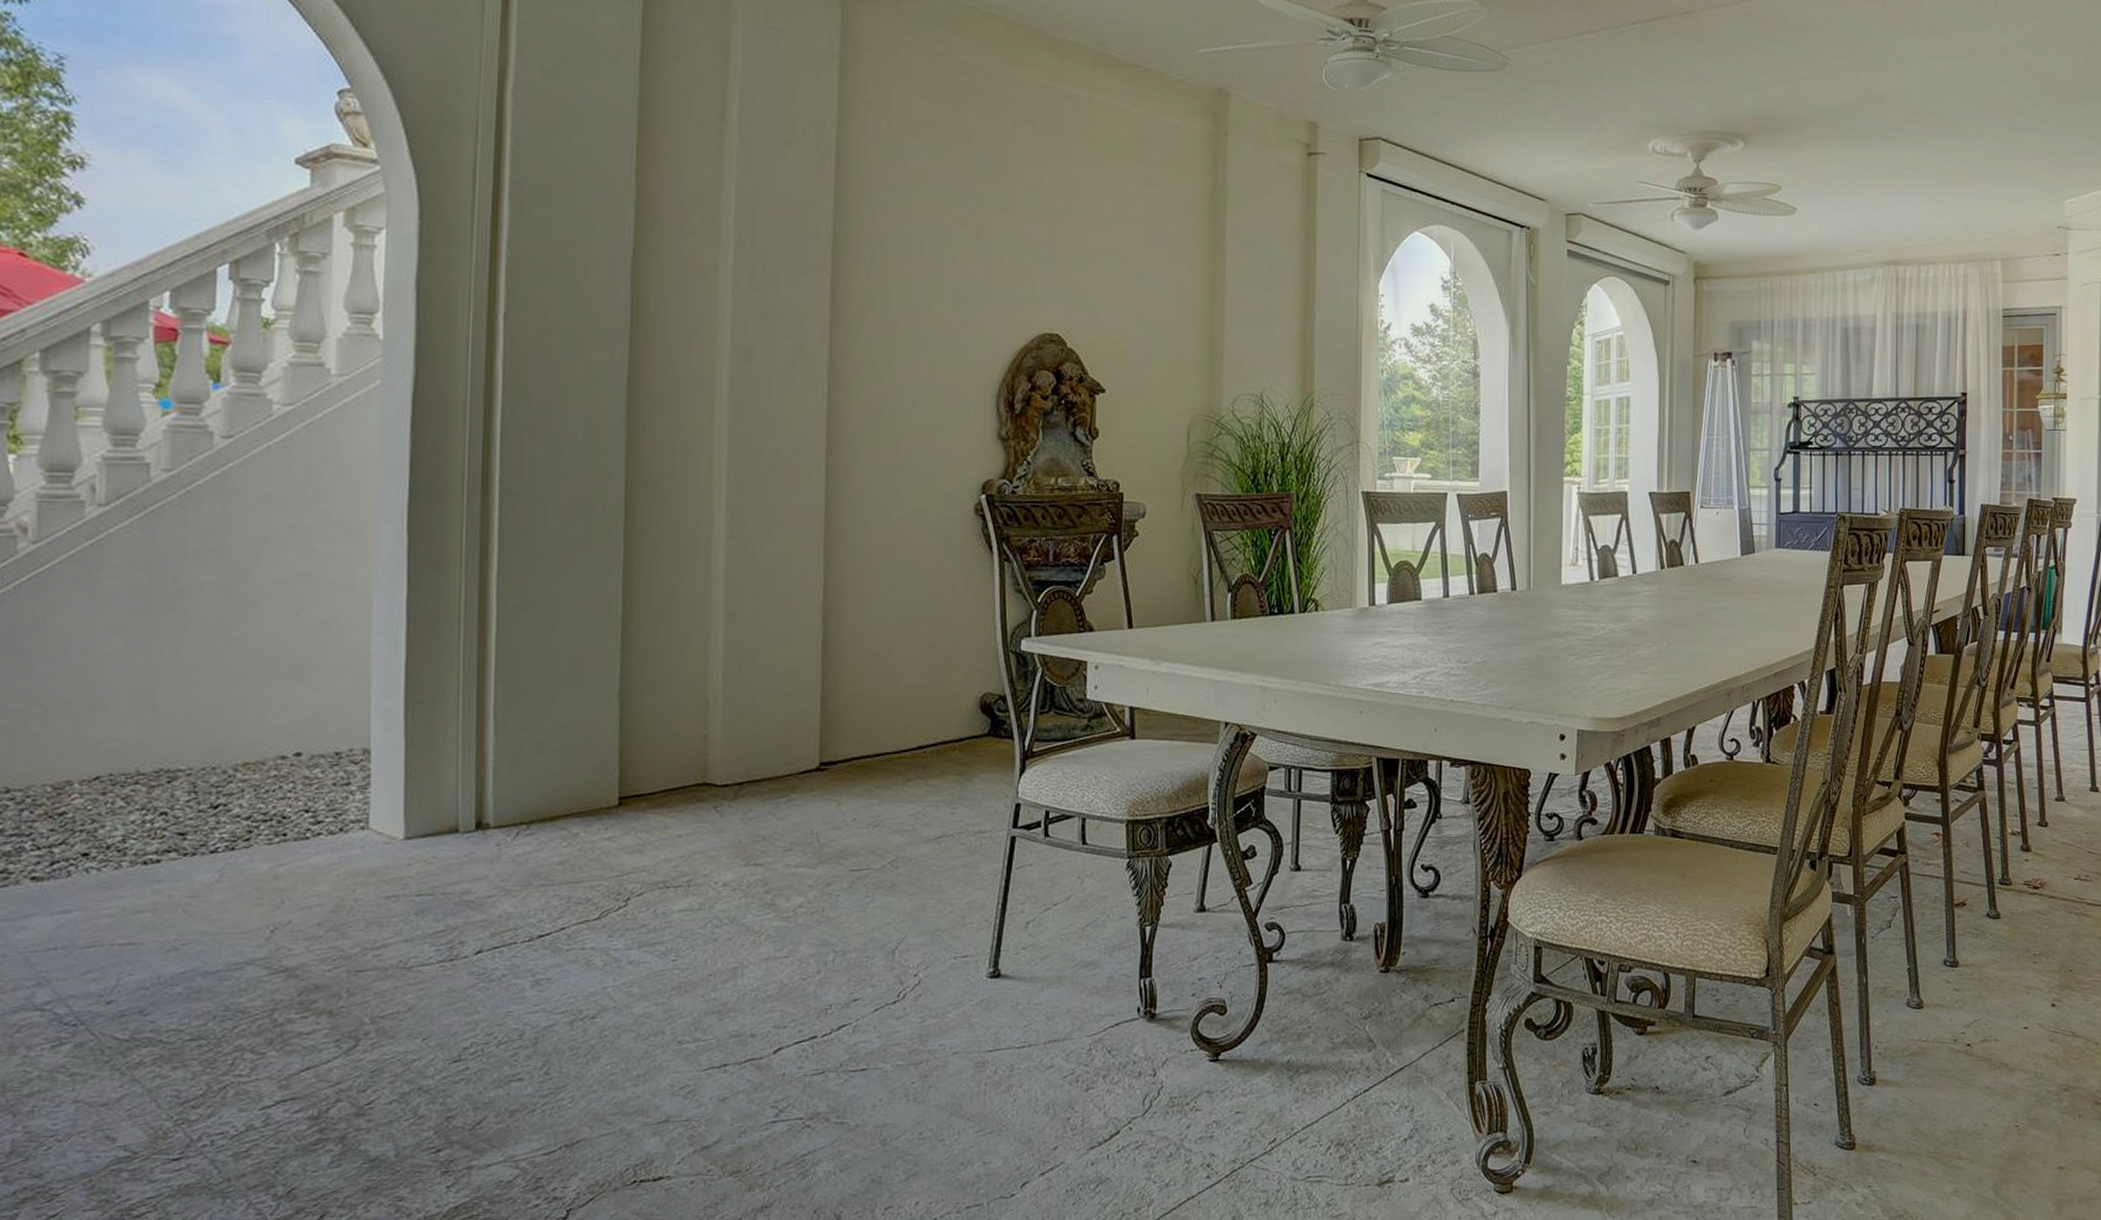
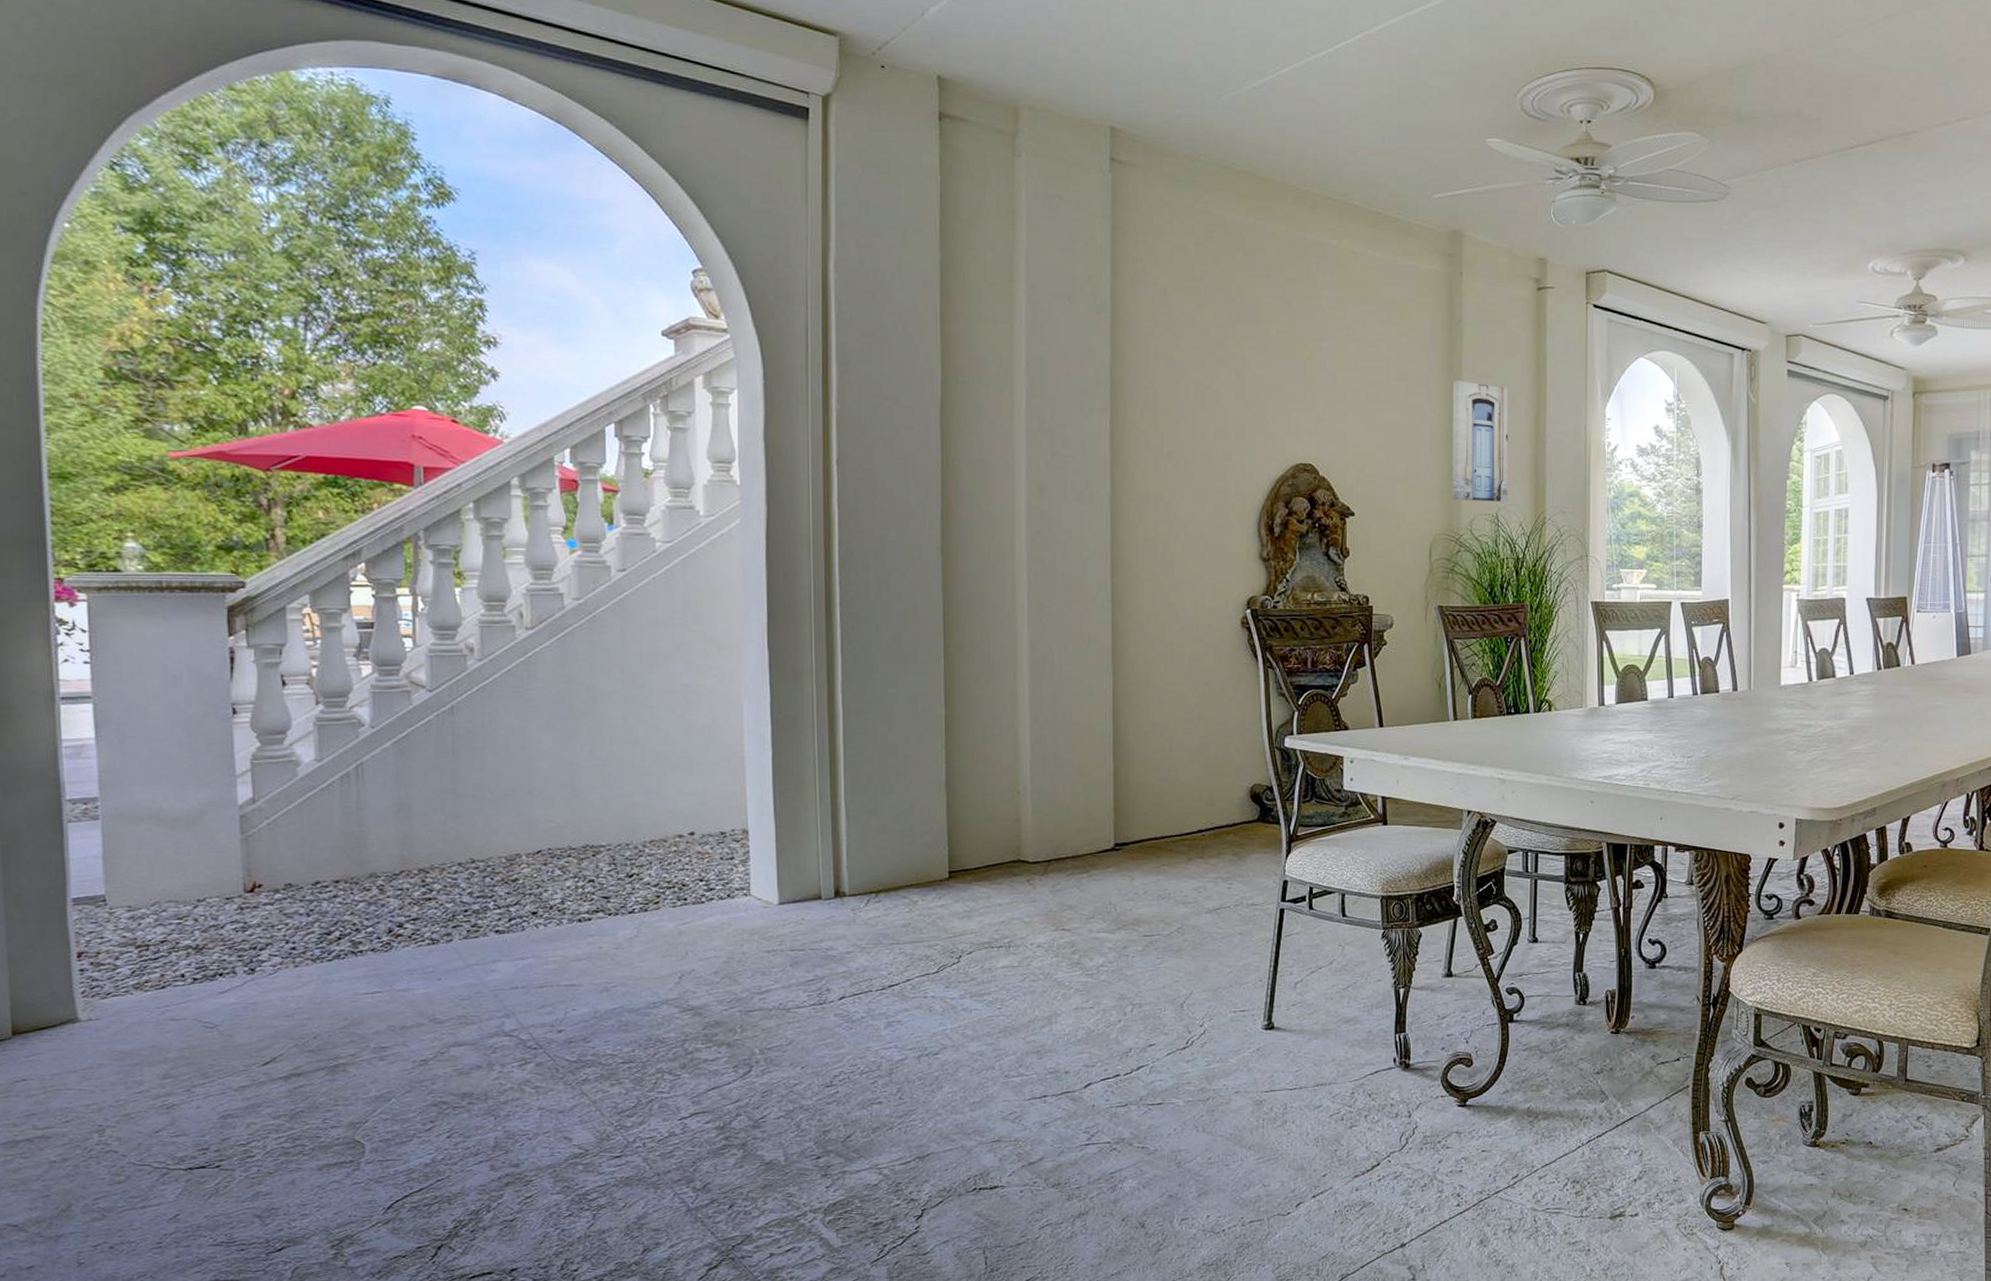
wall art: none [1213,249,1276,382] -> present [1452,381,1509,503]

